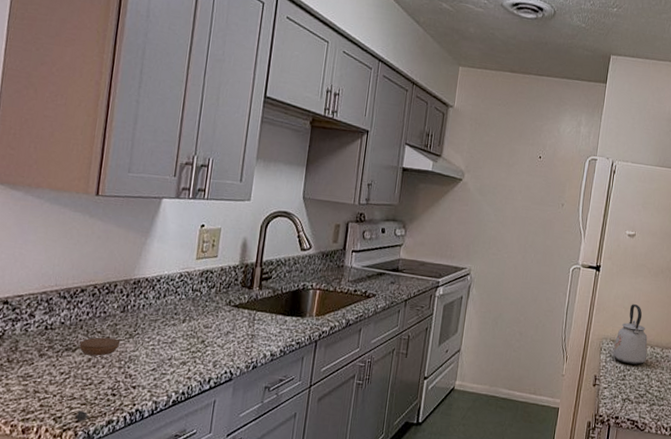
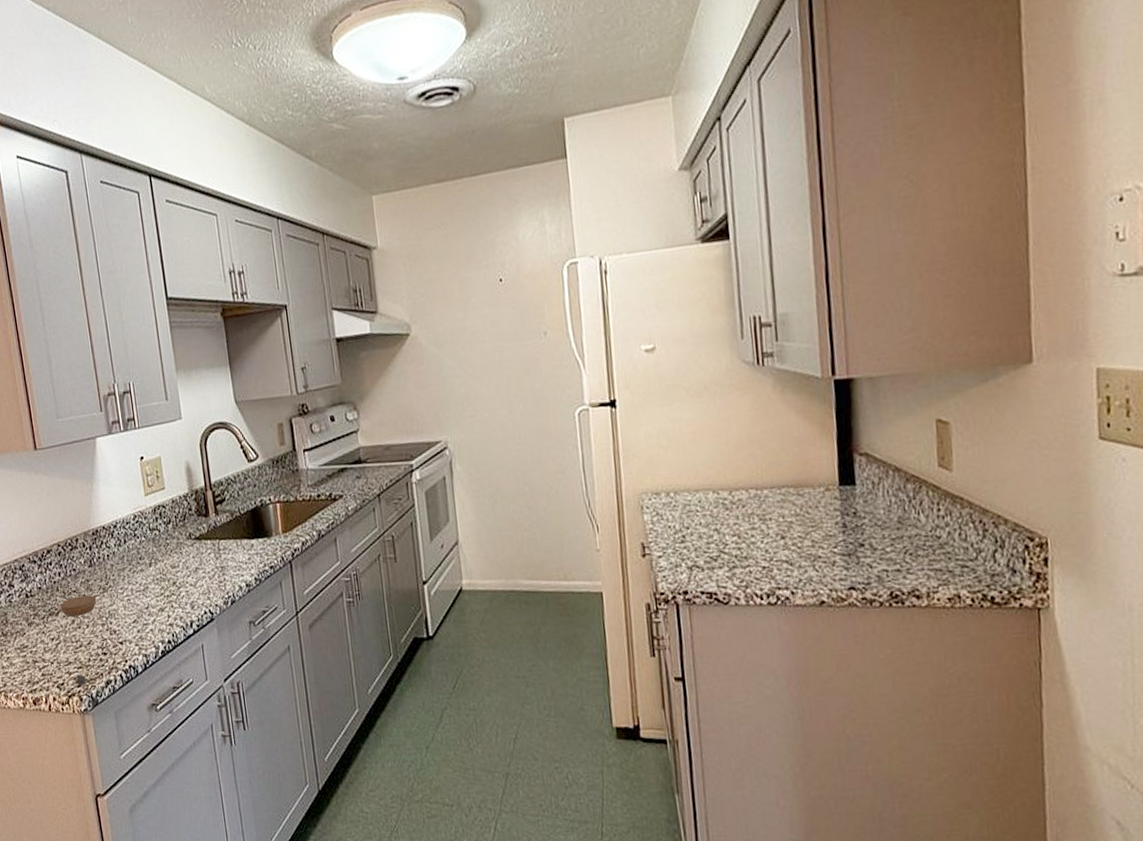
kettle: present [612,304,648,365] -> none [659,439,711,520]

